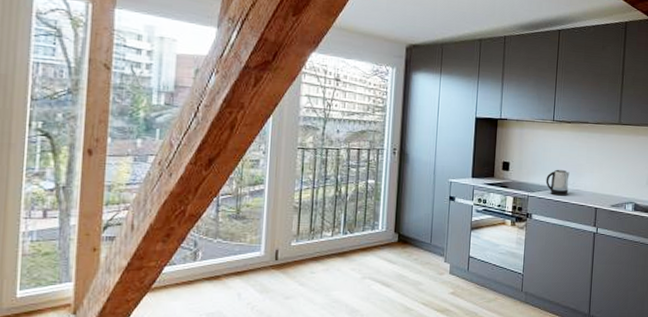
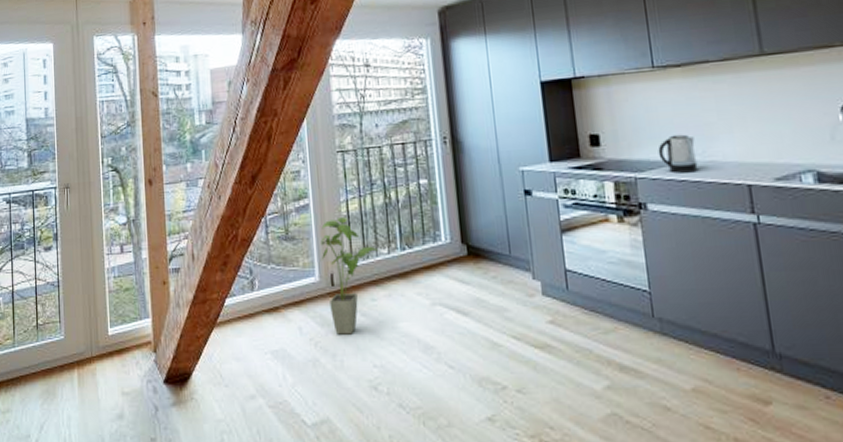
house plant: none [268,203,325,300] -> present [321,216,380,335]

